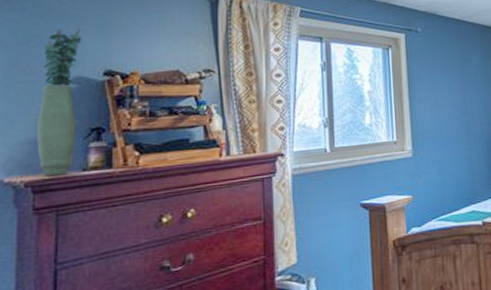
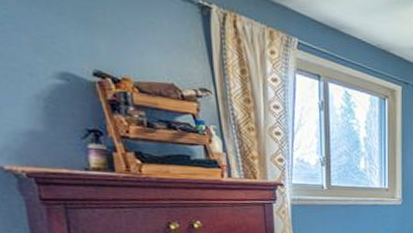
vase: present [36,29,82,177] -> none [21,15,74,172]

